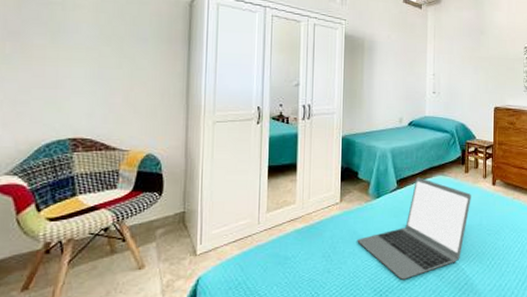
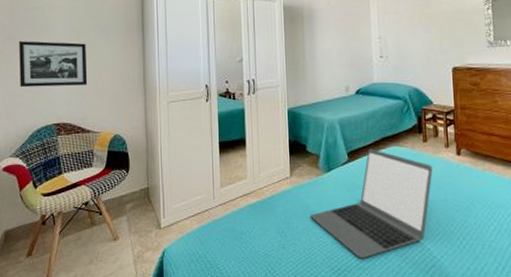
picture frame: none [24,40,117,97] -> present [19,41,88,88]

